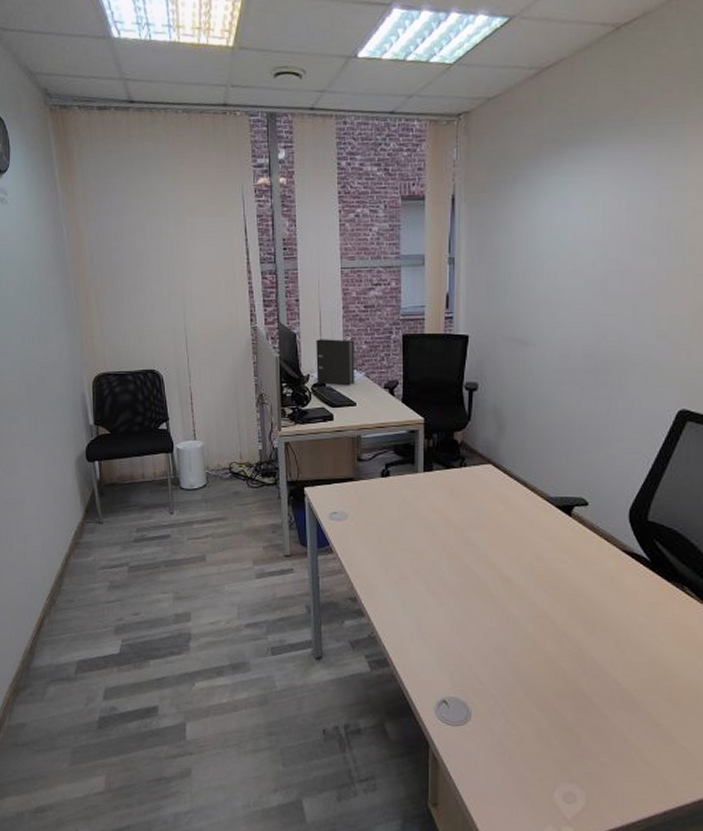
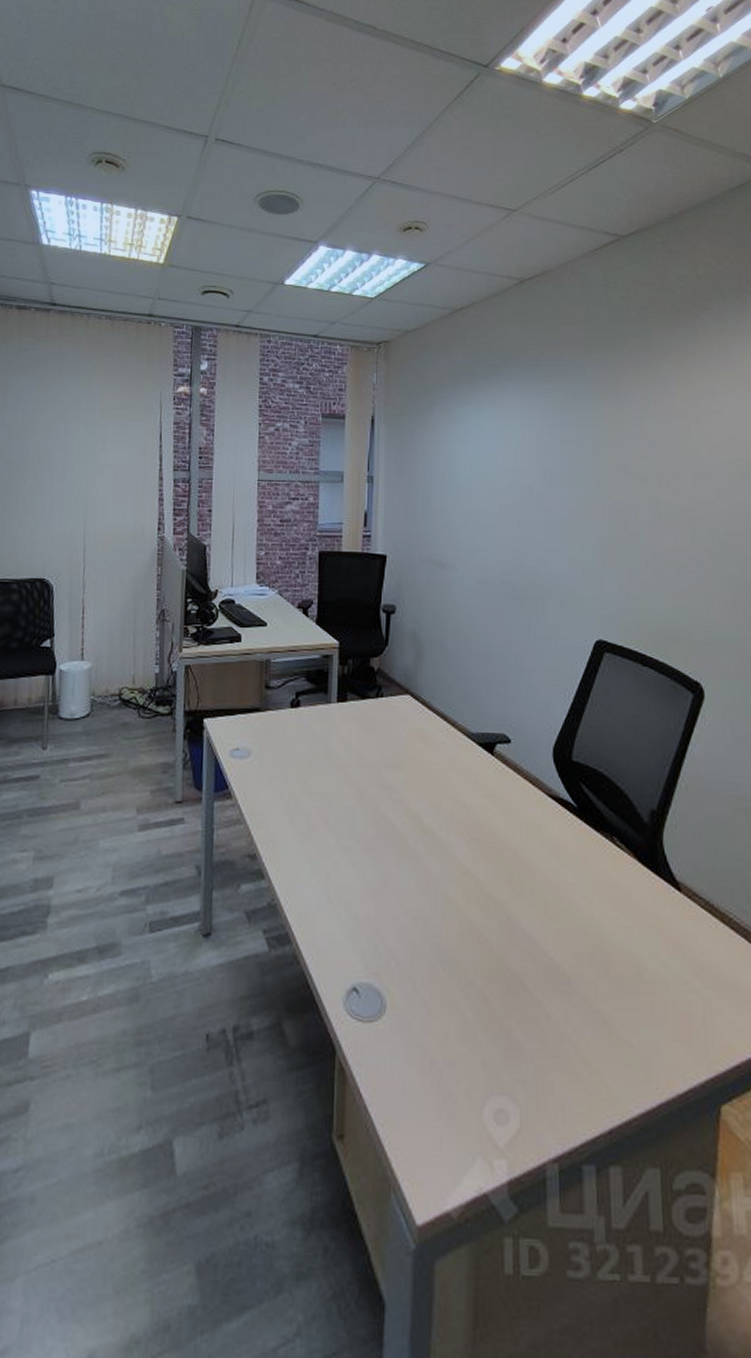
binder: present [316,339,355,386] -> none [225,552,269,604]

